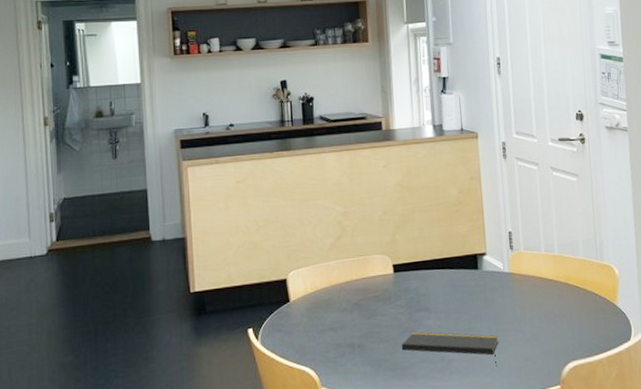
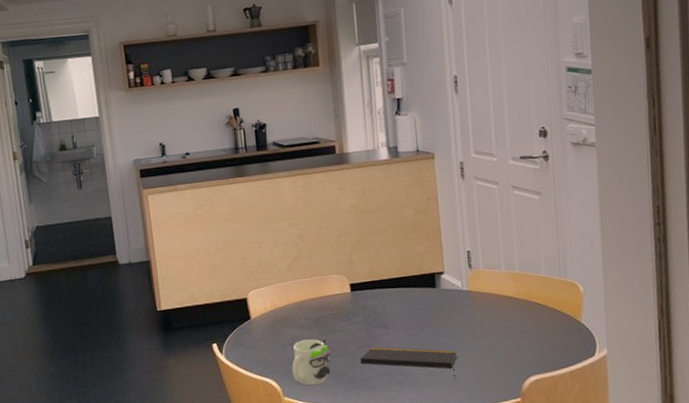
mug: none [331,321,372,374] -> present [292,337,331,385]

